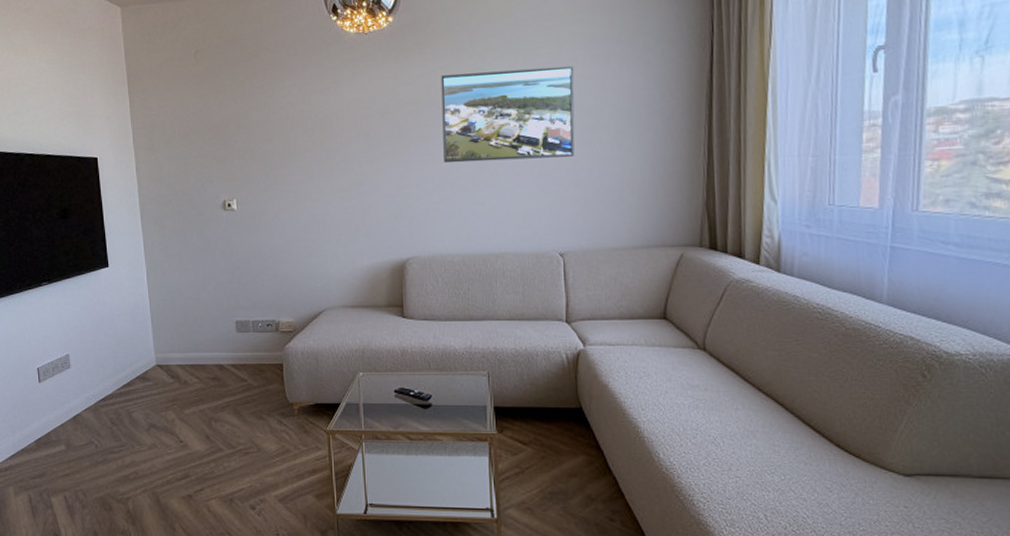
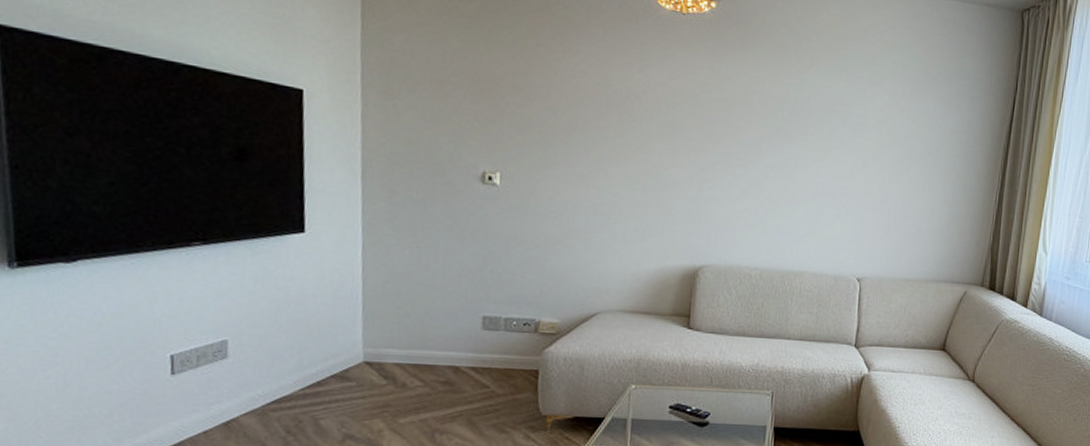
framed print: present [441,65,575,164] -> none [753,77,893,185]

